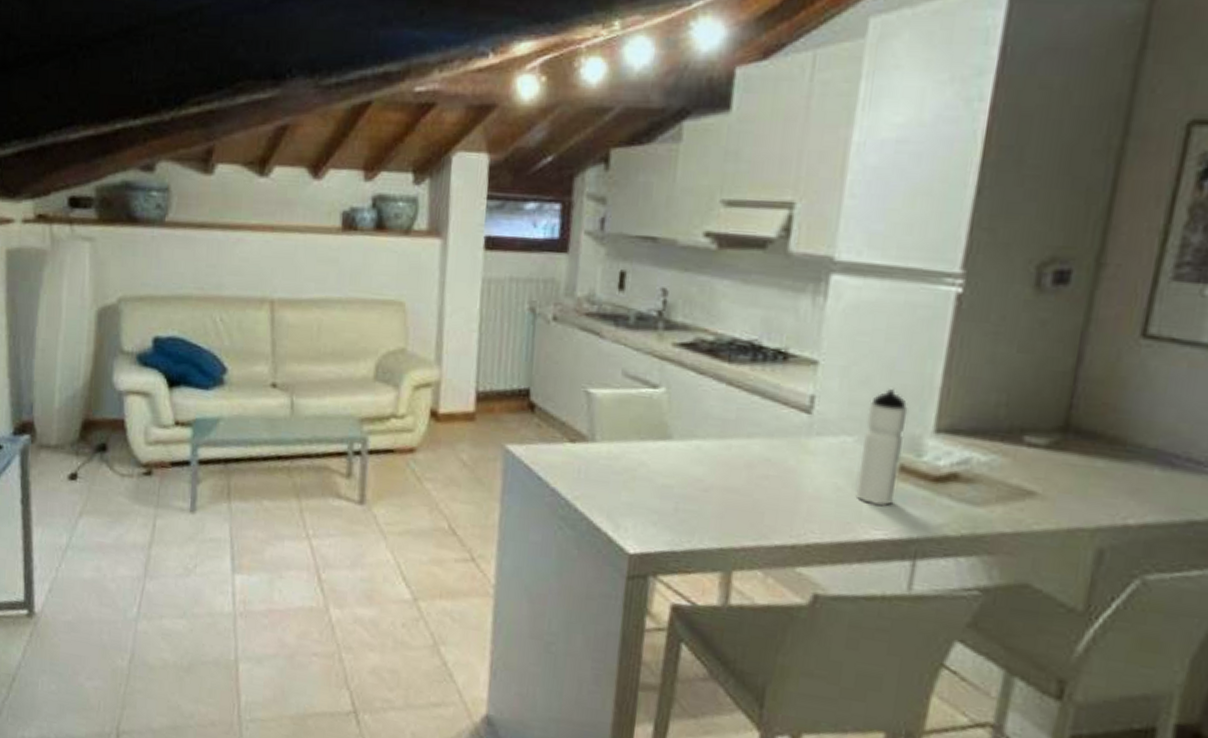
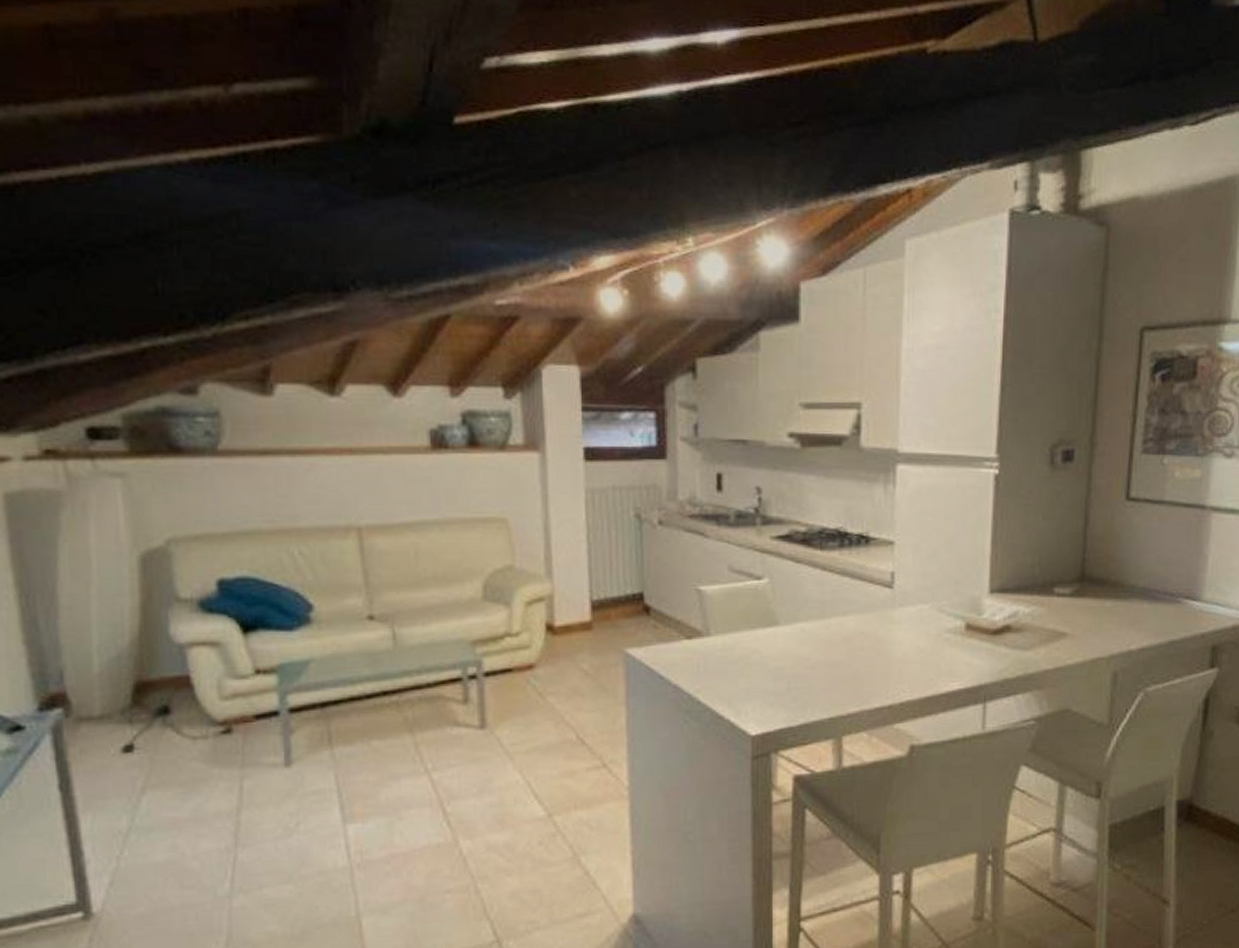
water bottle: present [855,388,908,507] -> none [935,559,968,661]

